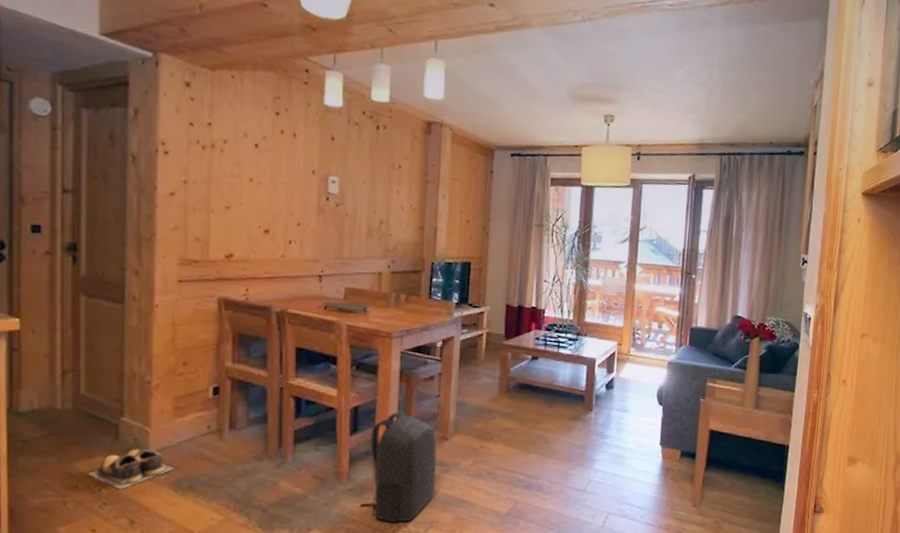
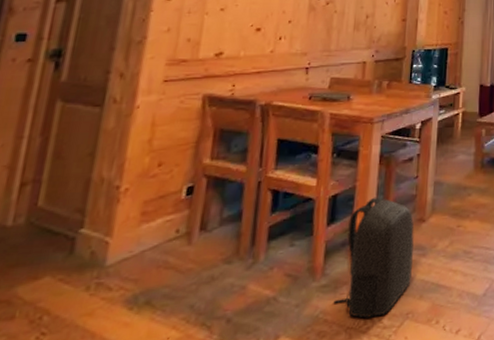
shoes: present [87,448,175,489] -> none [28,261,133,314]

